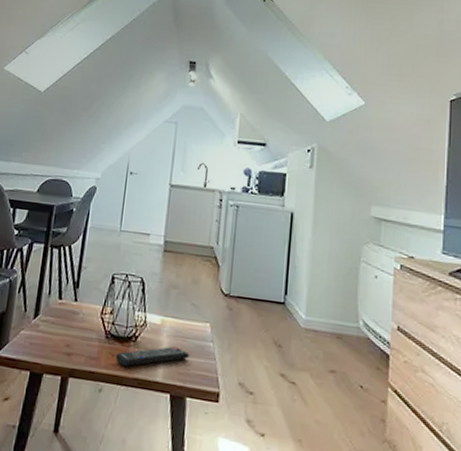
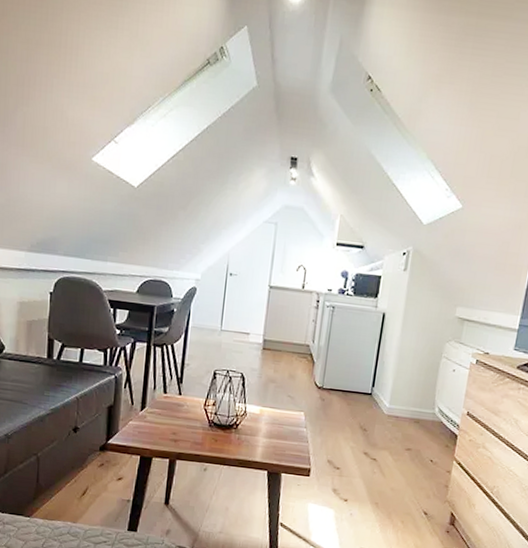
remote control: present [115,346,189,367] -> none [218,432,285,450]

